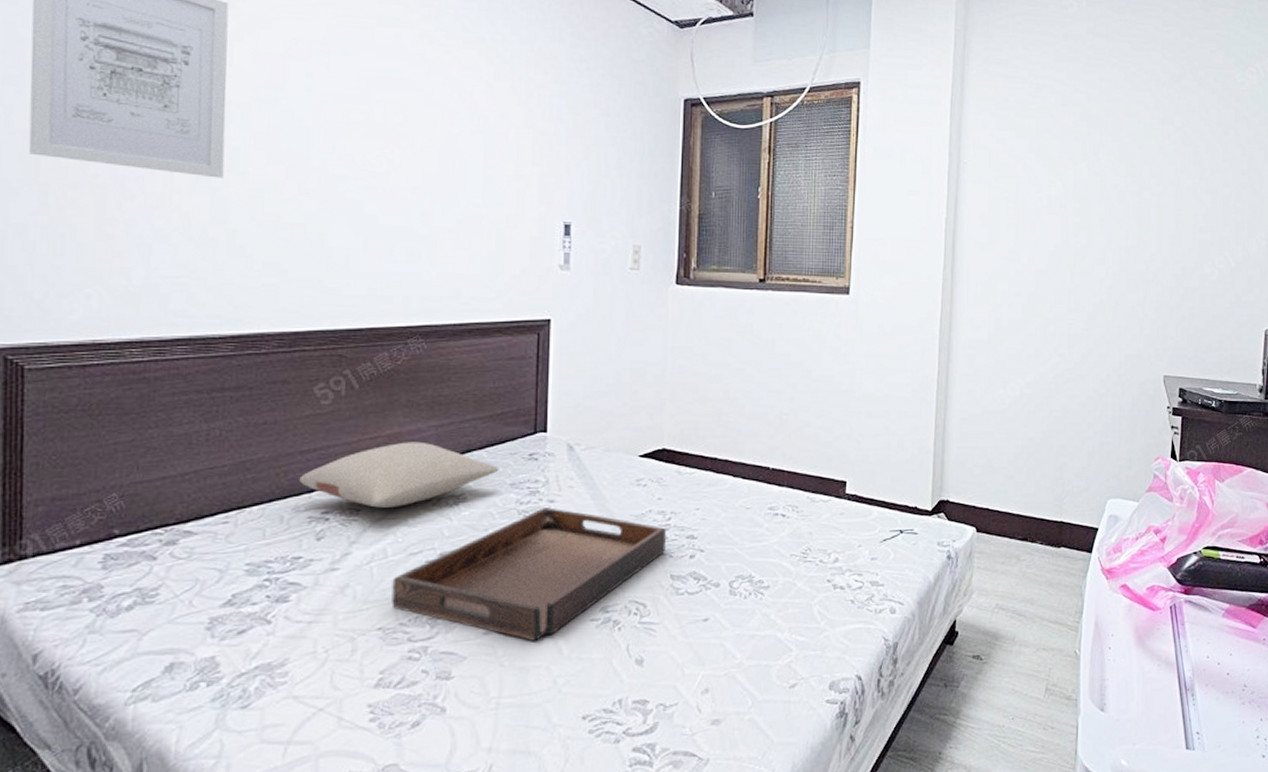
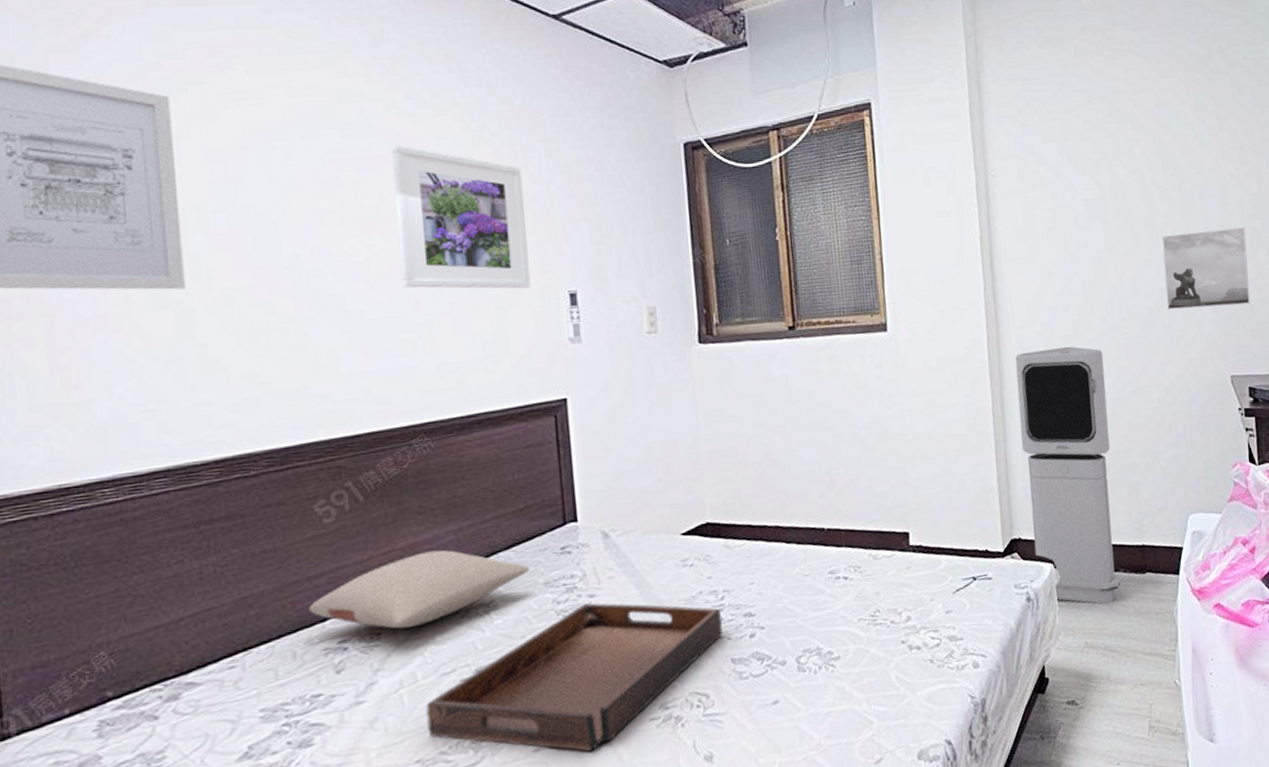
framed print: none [415,70,535,215] -> present [390,145,531,289]
air purifier: none [960,330,1047,571] -> present [1015,346,1121,605]
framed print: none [1112,237,1195,312] -> present [1162,227,1250,310]

